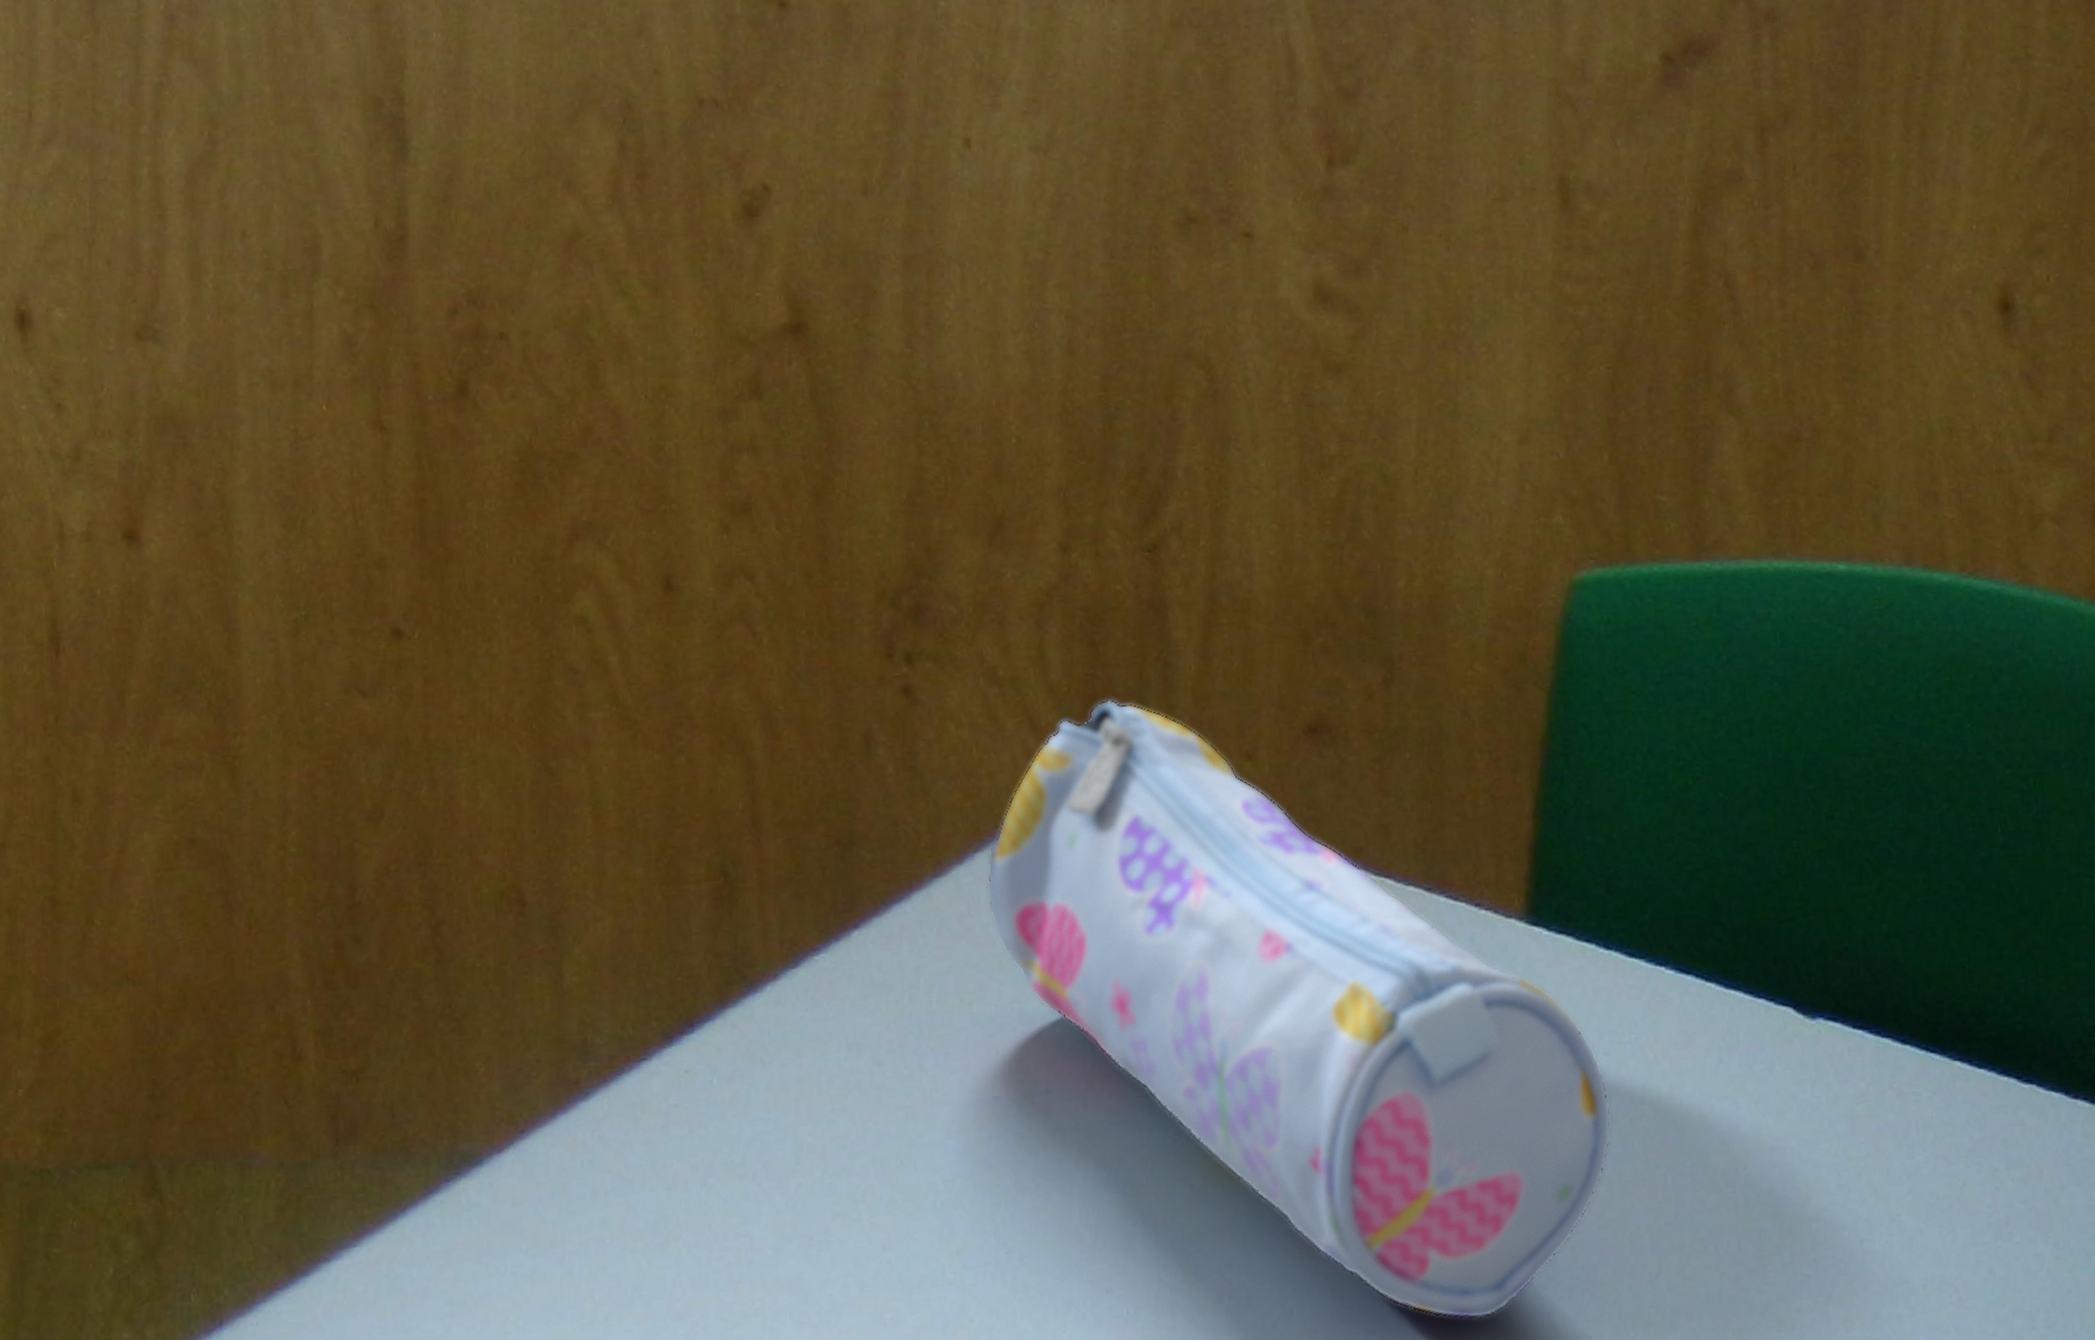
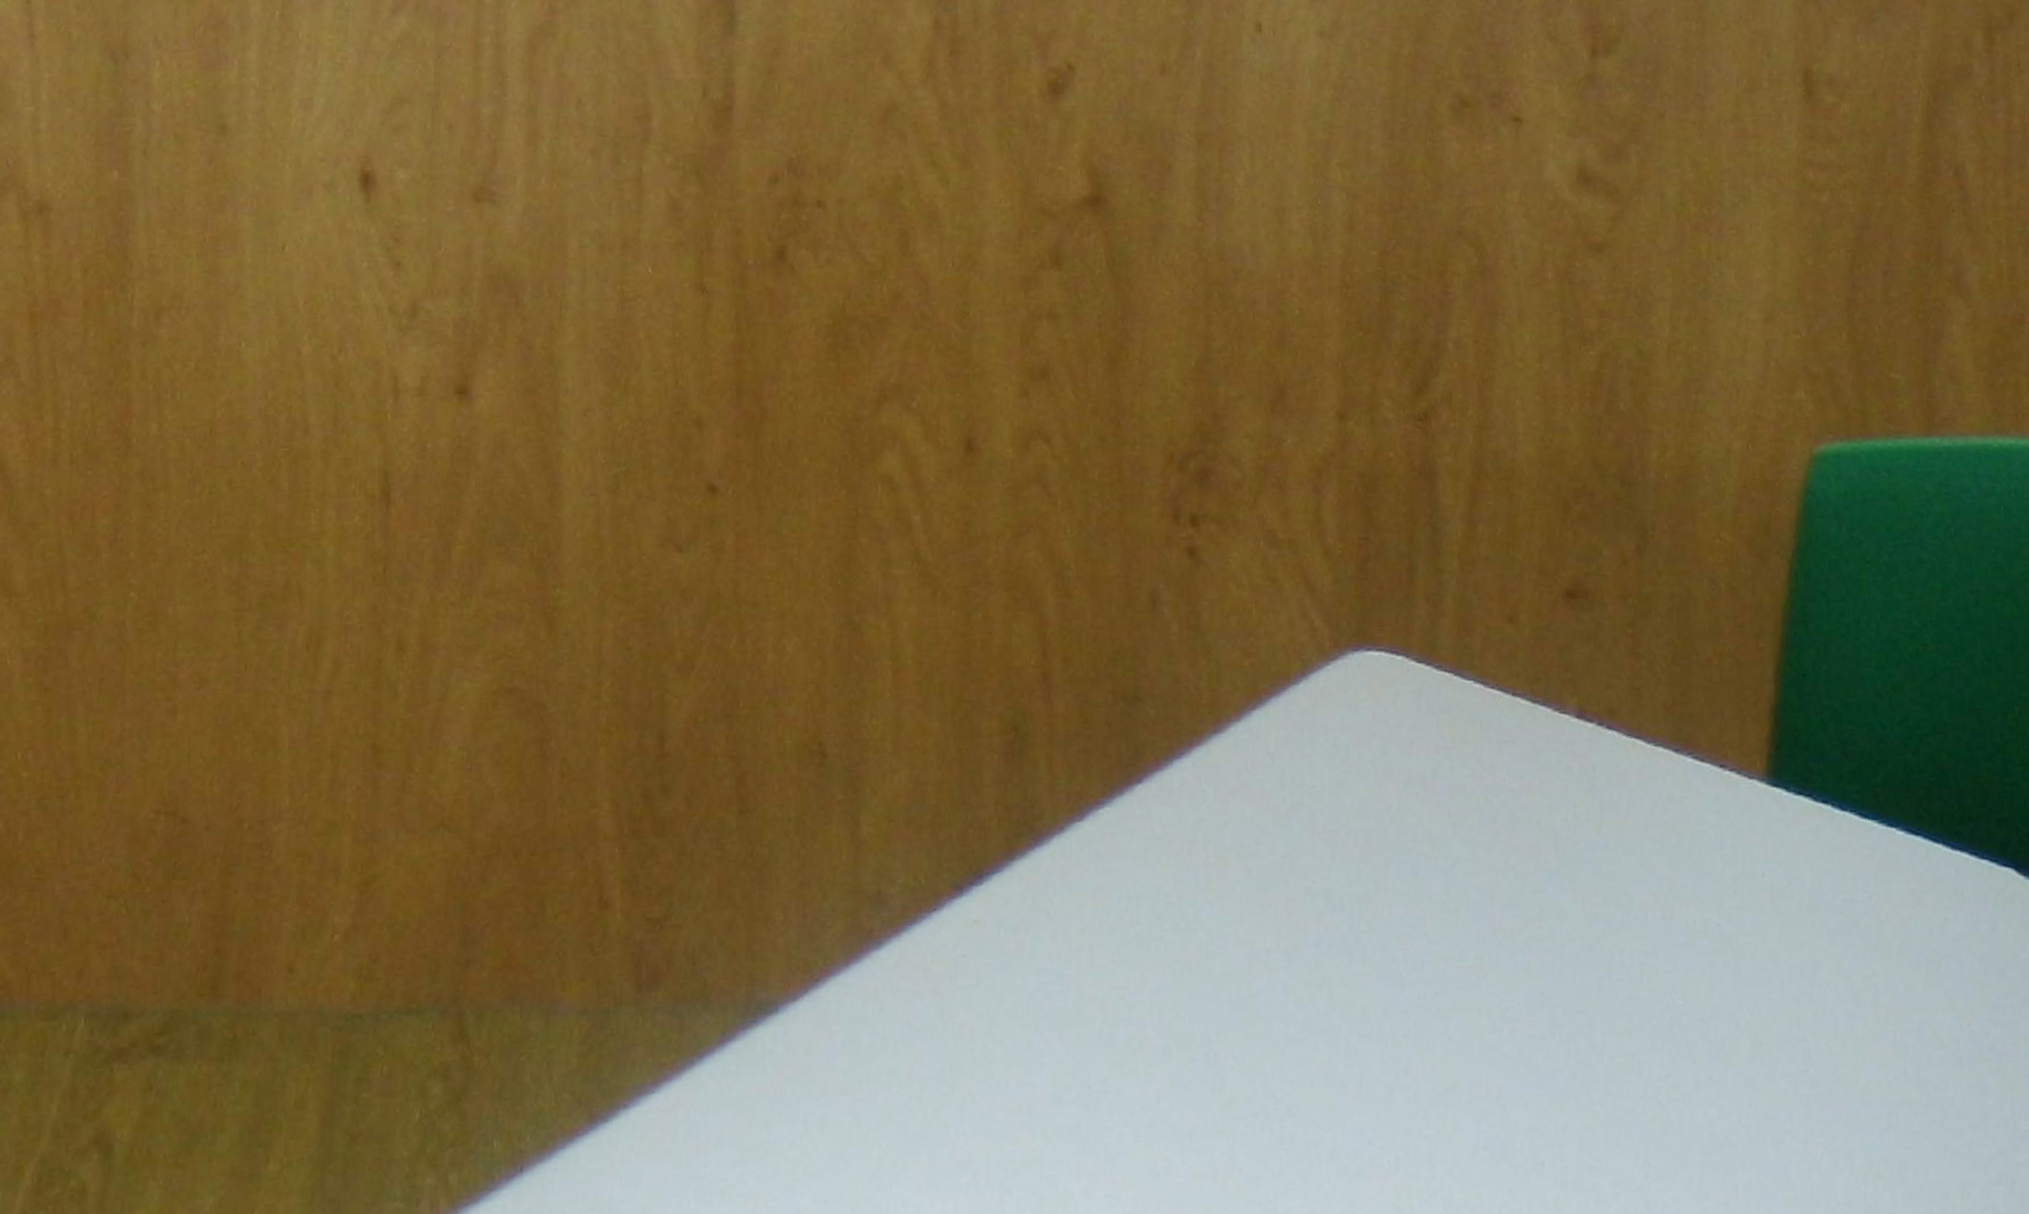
pencil case: present [987,699,1612,1320] -> none [1263,563,1846,1172]

